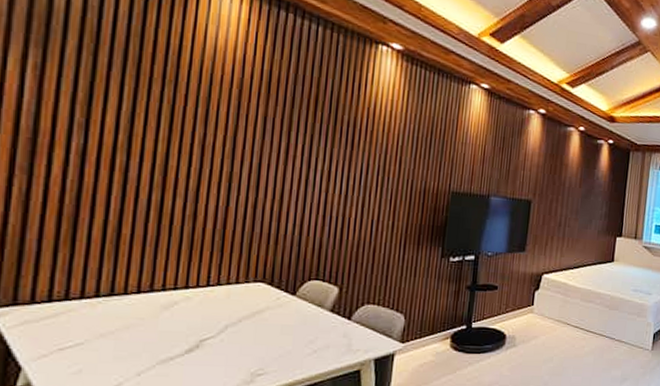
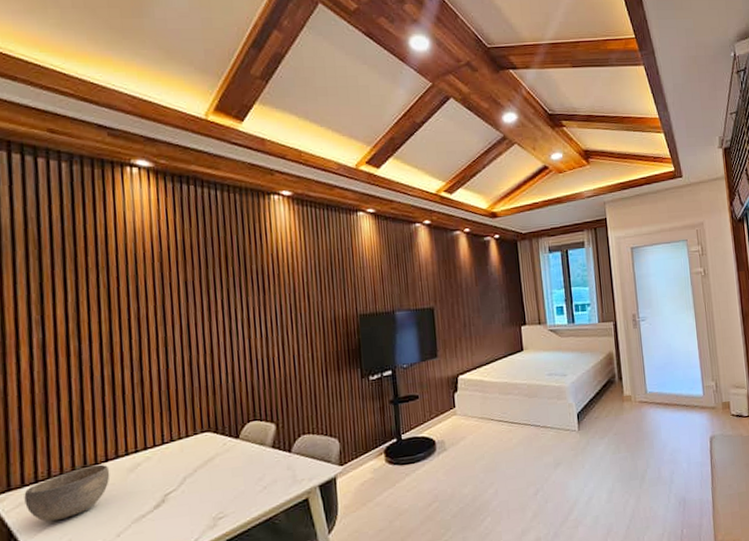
bowl: none [32,294,140,348] -> present [24,464,110,522]

